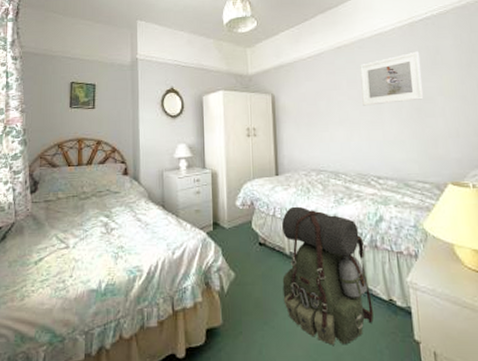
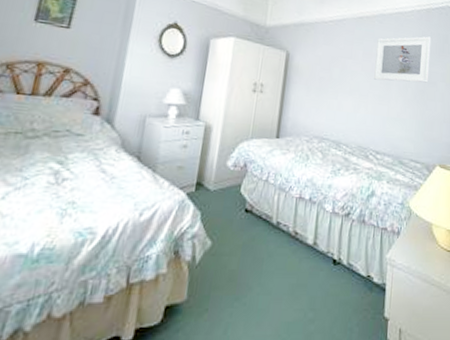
backpack: present [282,206,374,345] -> none [261,173,353,323]

